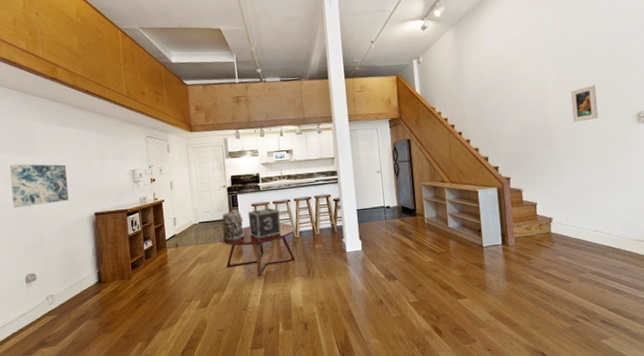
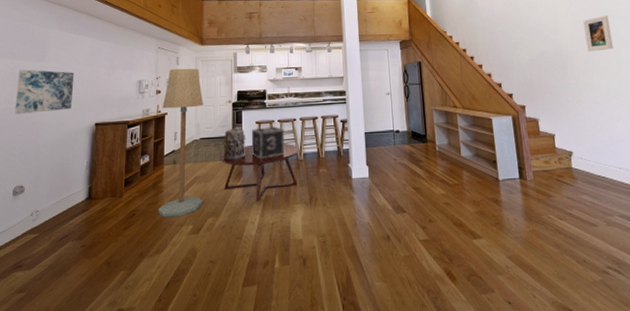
floor lamp: none [158,155,208,295] -> present [158,68,204,218]

